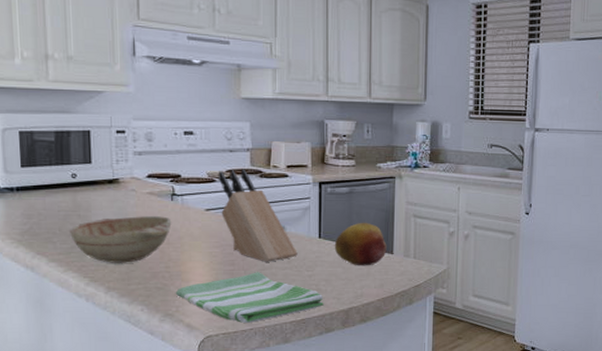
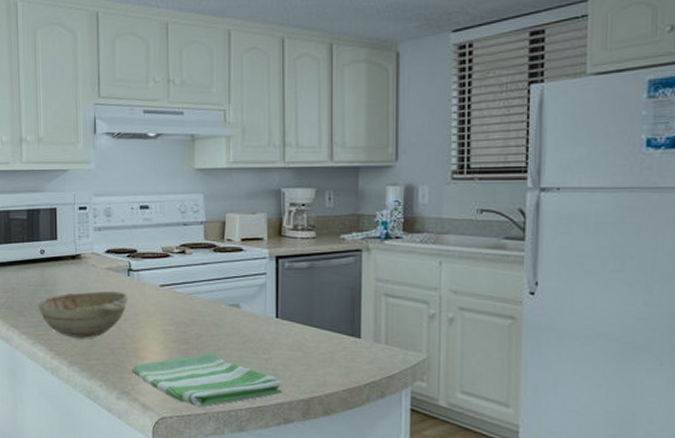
knife block: present [218,169,298,262] -> none [172,243,253,342]
fruit: present [334,222,387,266] -> none [293,301,353,351]

